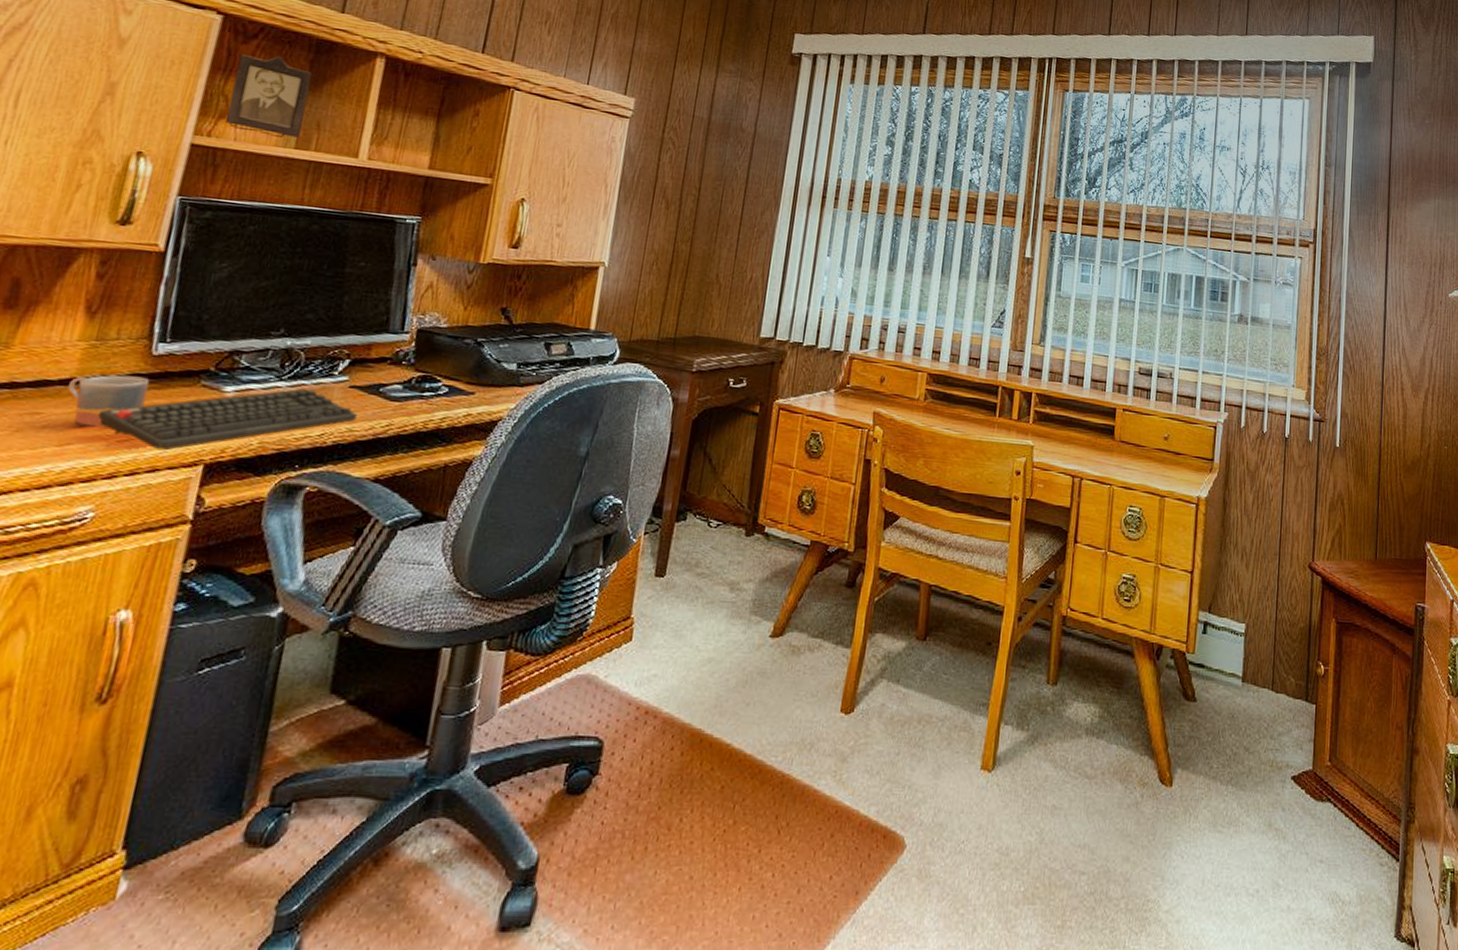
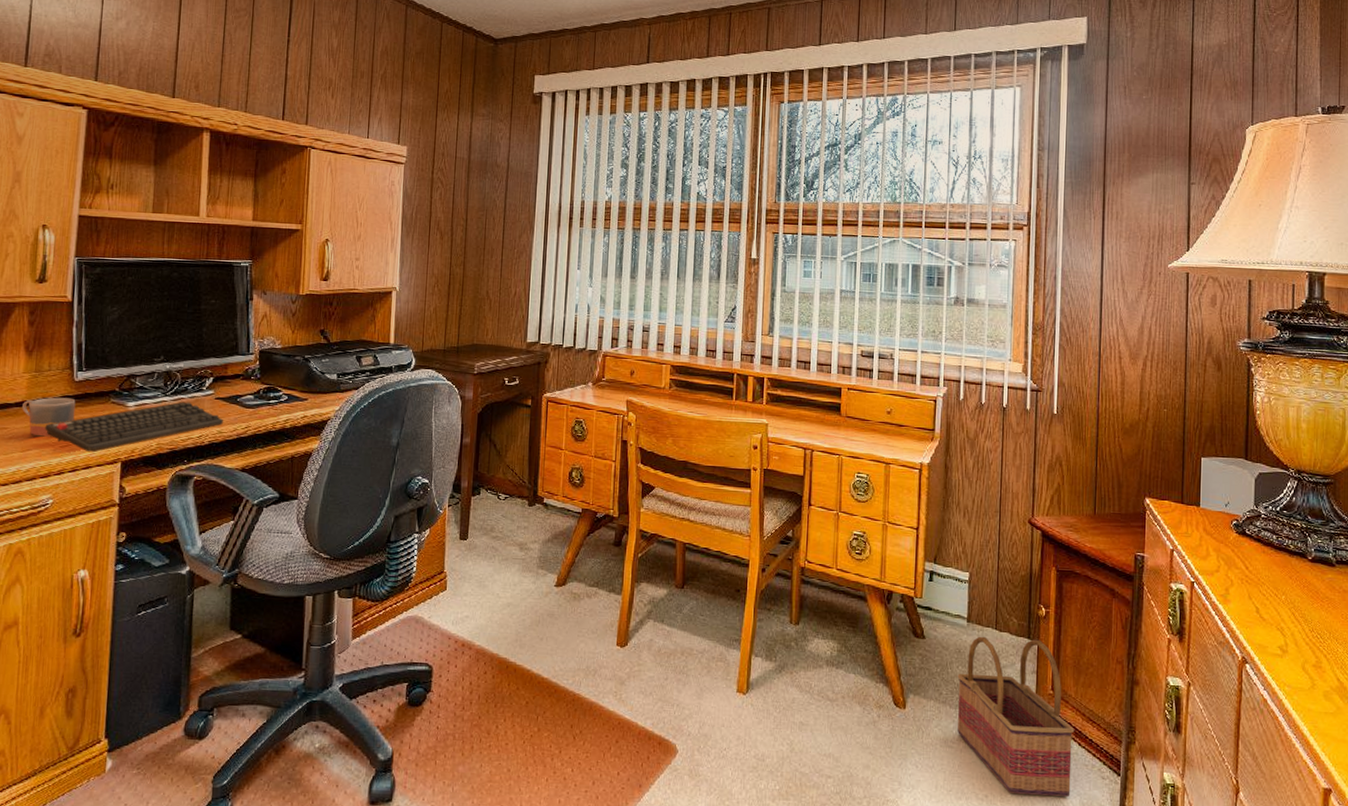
photo frame: present [225,53,313,138] -> none [100,138,158,204]
basket: none [1228,698,1352,889] -> present [957,636,1074,798]

